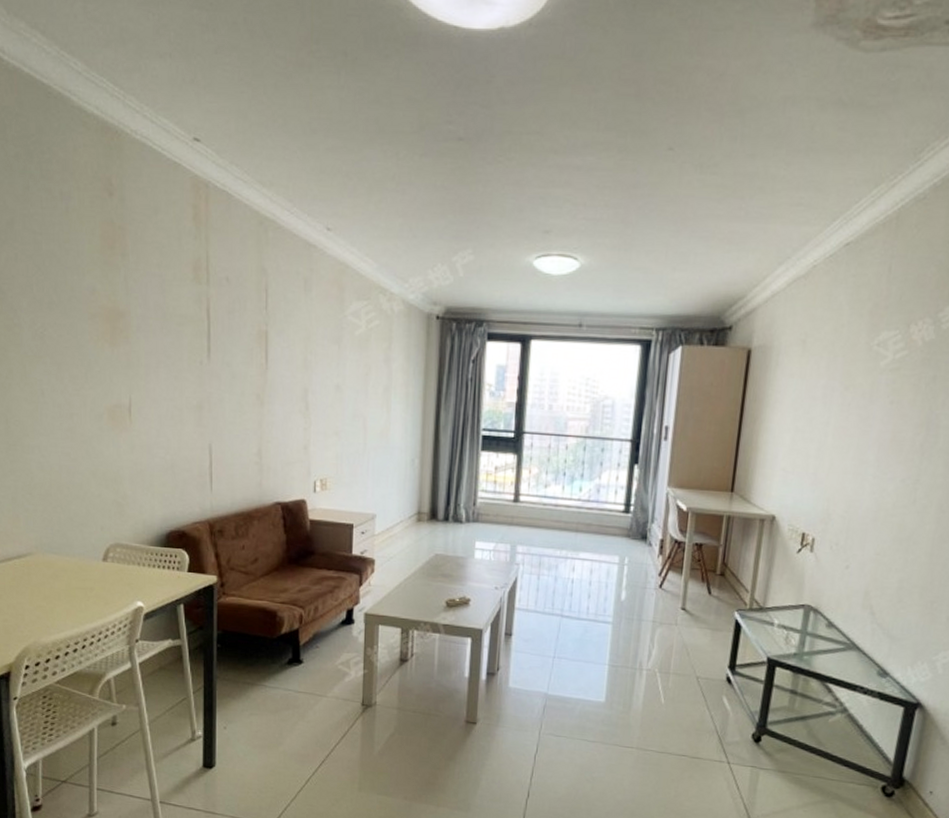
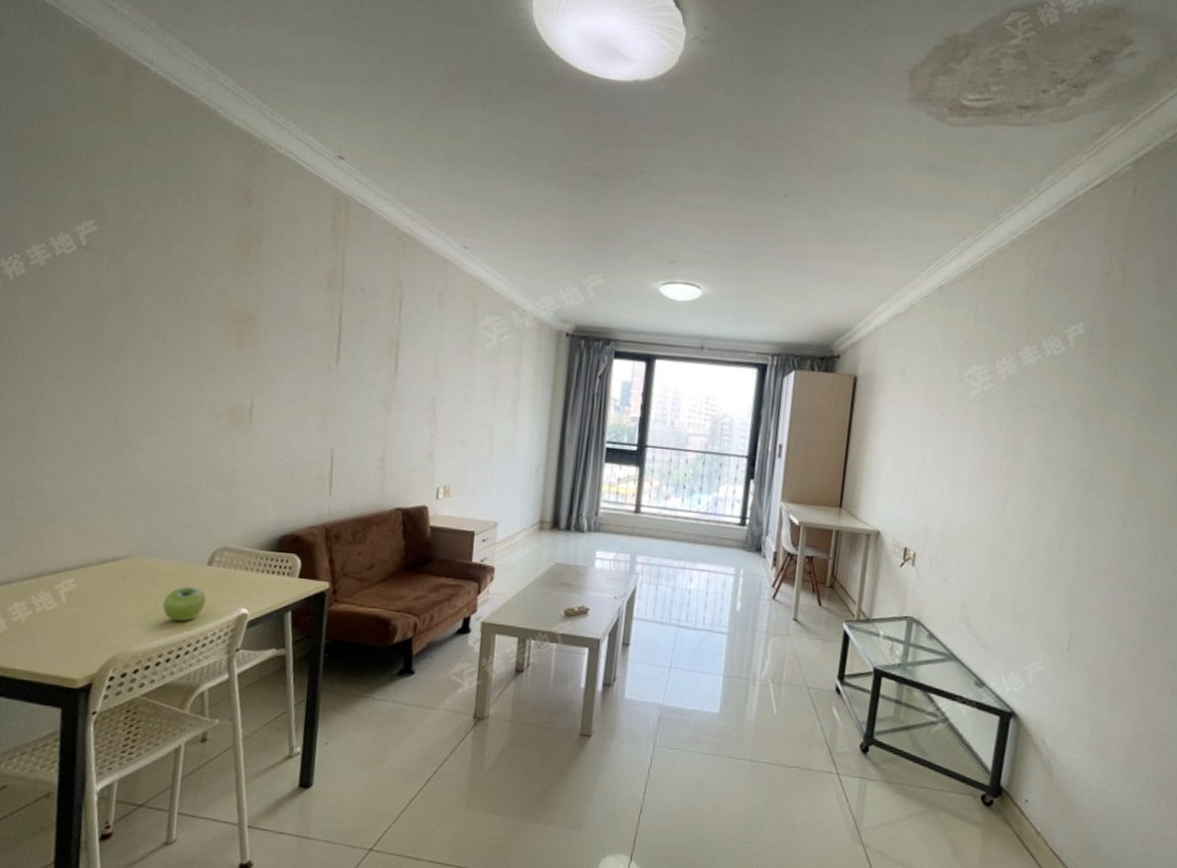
fruit: none [66,581,105,615] -> present [162,586,206,622]

